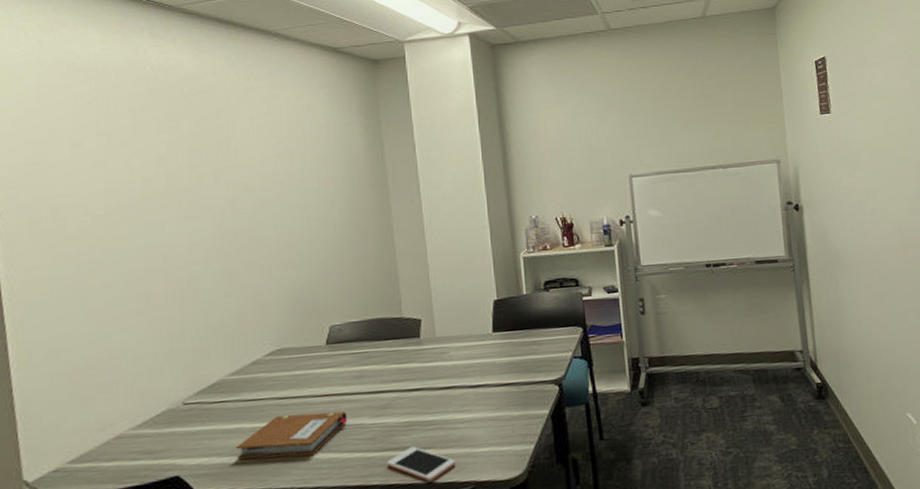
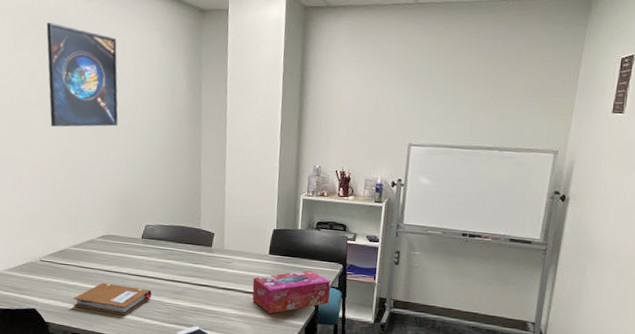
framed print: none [176,95,281,221] -> present [46,23,118,127]
tissue box: none [478,342,575,409] -> present [252,270,330,314]

